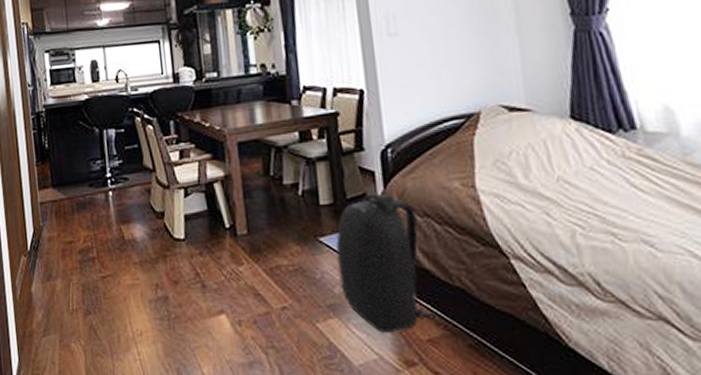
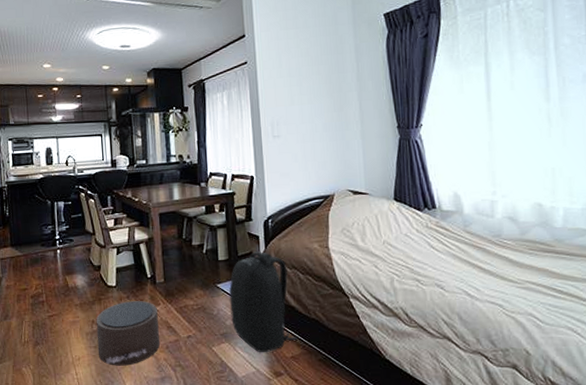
pouf: none [160,259,245,345] -> present [96,301,160,366]

